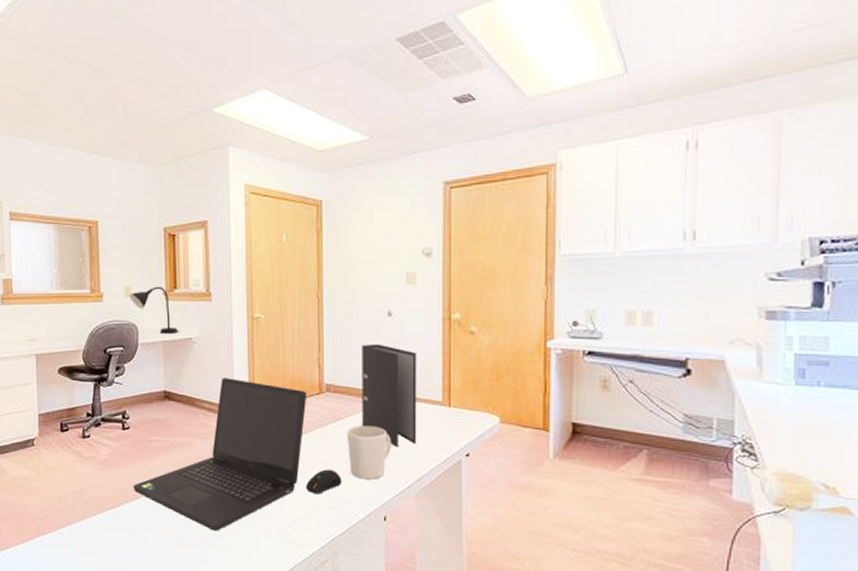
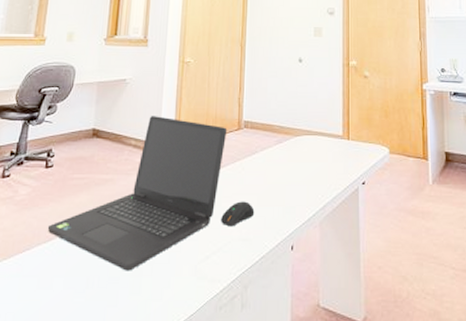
desk lamp: present [129,286,179,335] -> none [71,32,115,76]
mug: present [346,425,391,480] -> none [260,158,299,210]
binder: present [361,343,417,447] -> none [275,85,322,177]

